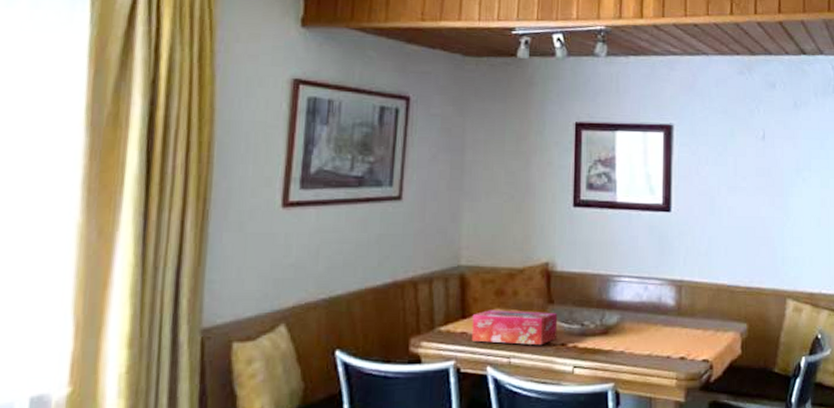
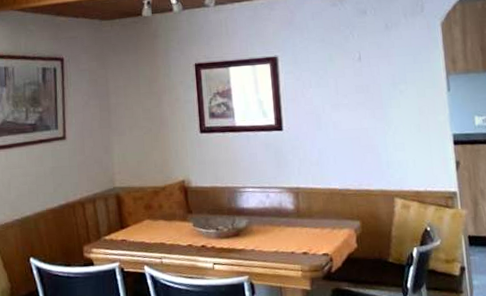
tissue box: present [471,310,558,346] -> none [128,220,198,248]

